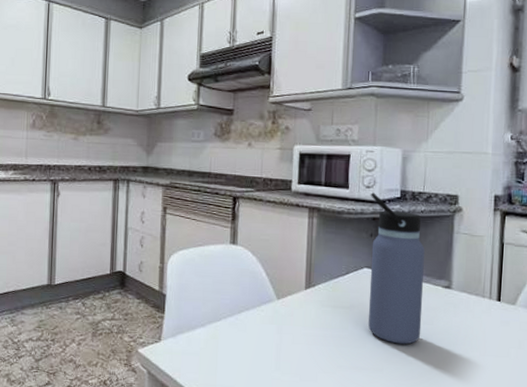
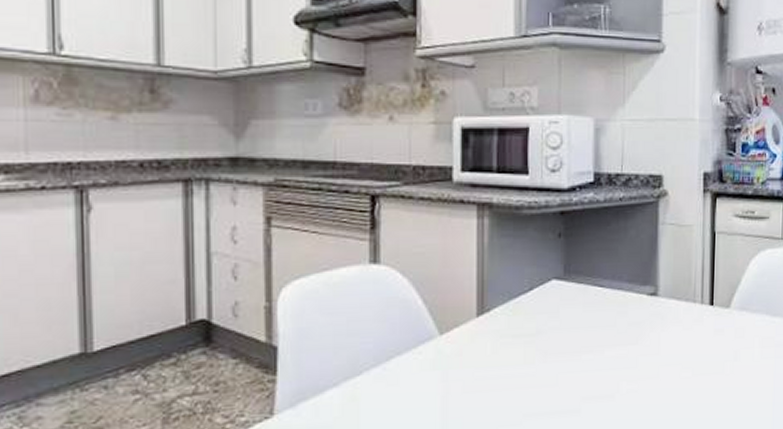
water bottle: present [368,193,425,345] -> none [556,178,625,375]

